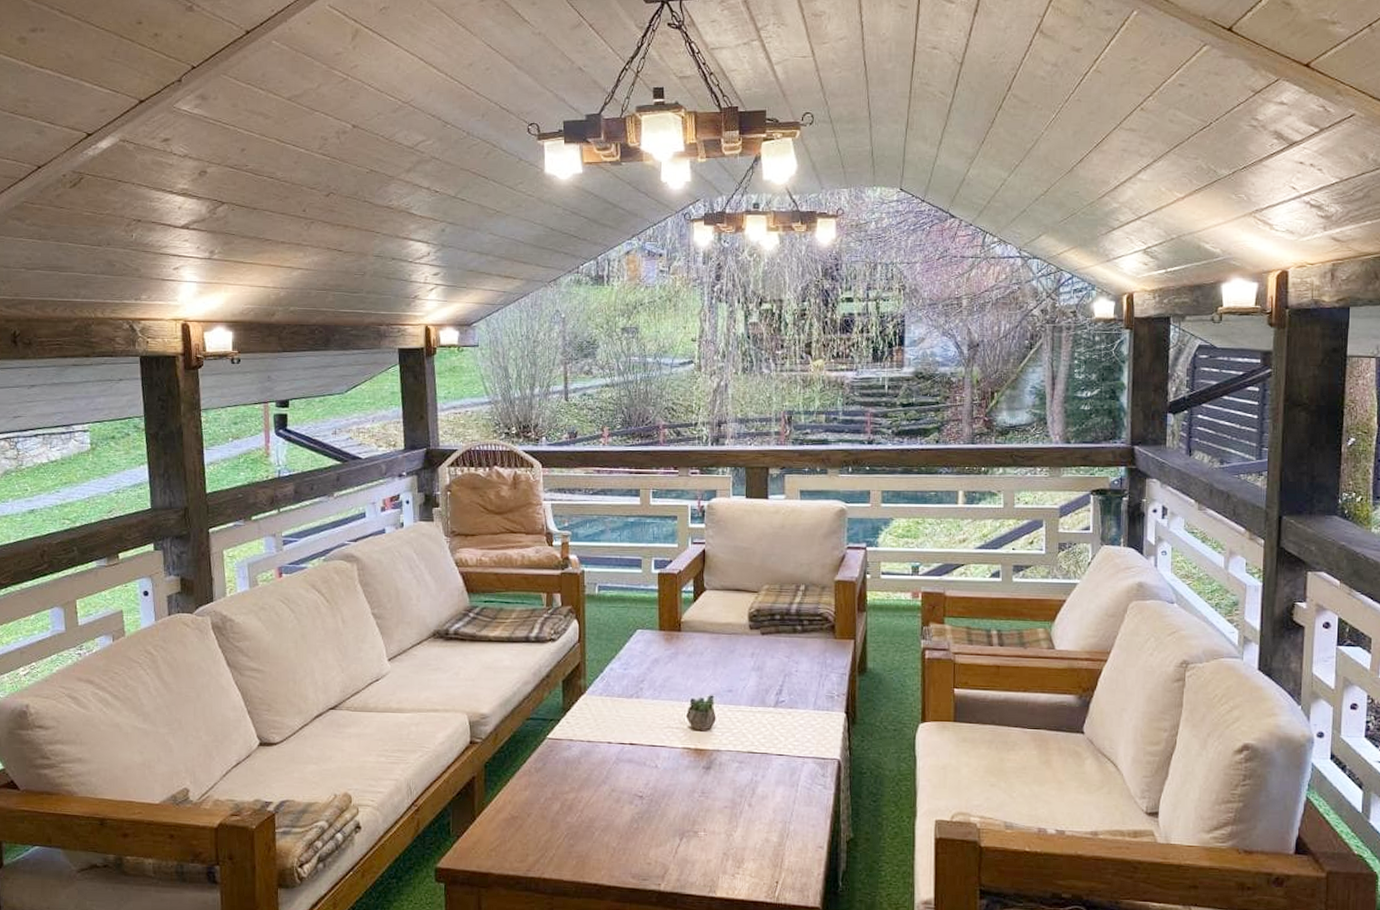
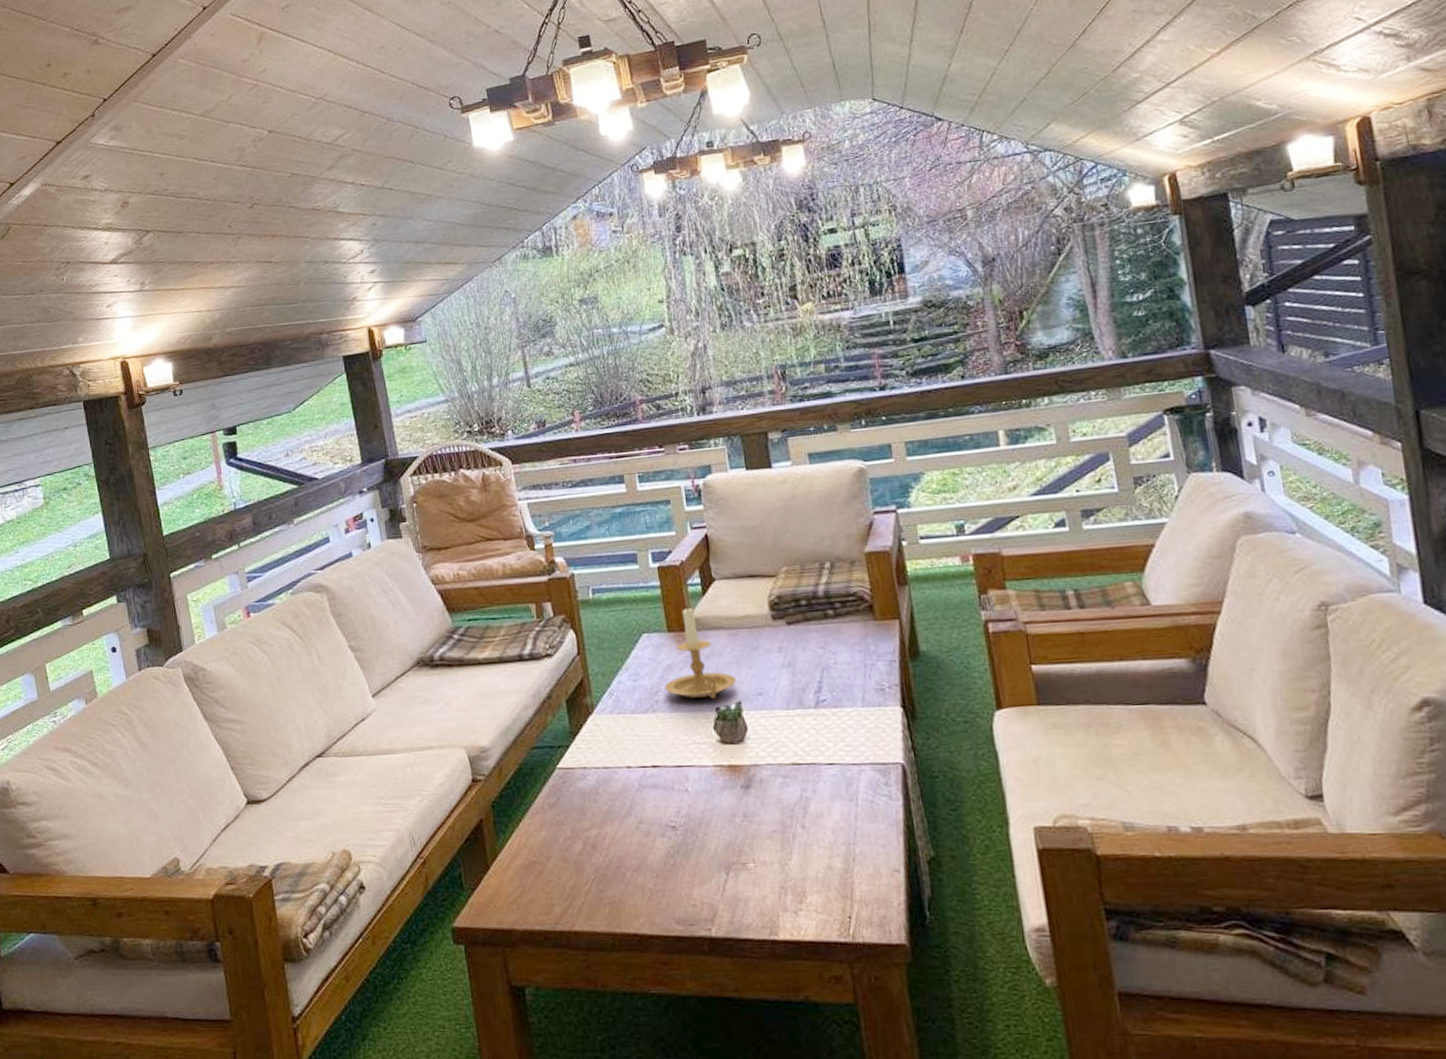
candle holder: none [649,609,713,691] -> present [664,606,737,698]

